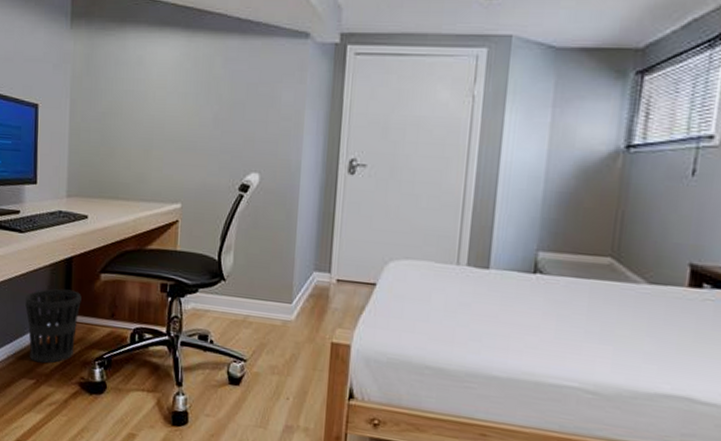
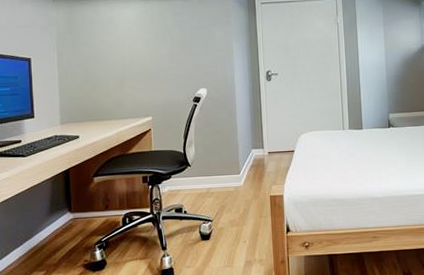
wastebasket: present [25,288,82,364] -> none [32,194,80,257]

